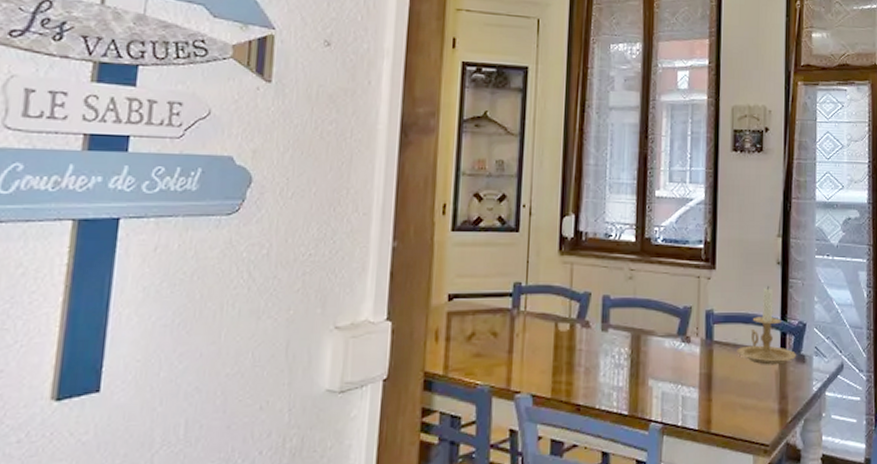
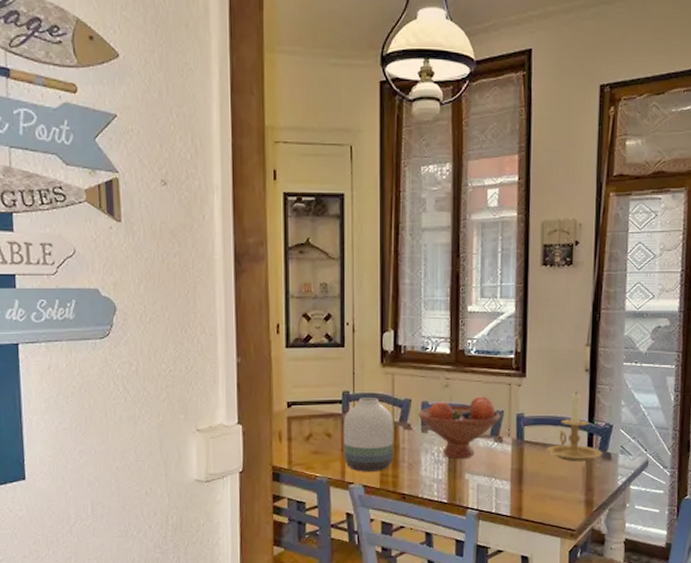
vase: none [510,290,571,378] -> present [343,398,394,472]
fruit bowl: none [598,290,689,363] -> present [418,396,501,459]

